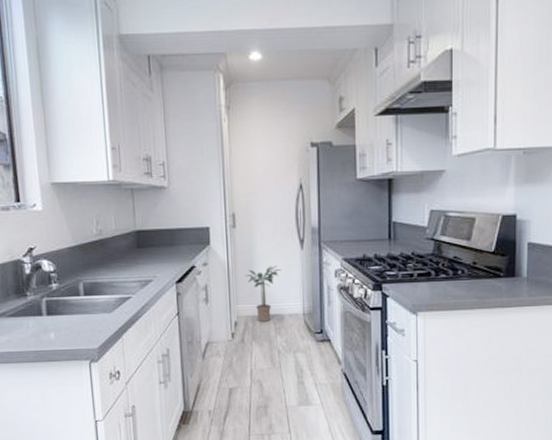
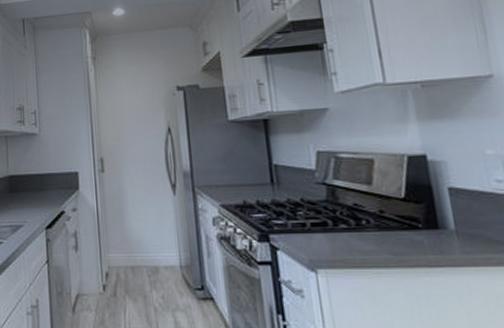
potted plant: present [245,266,281,323] -> none [115,212,154,275]

